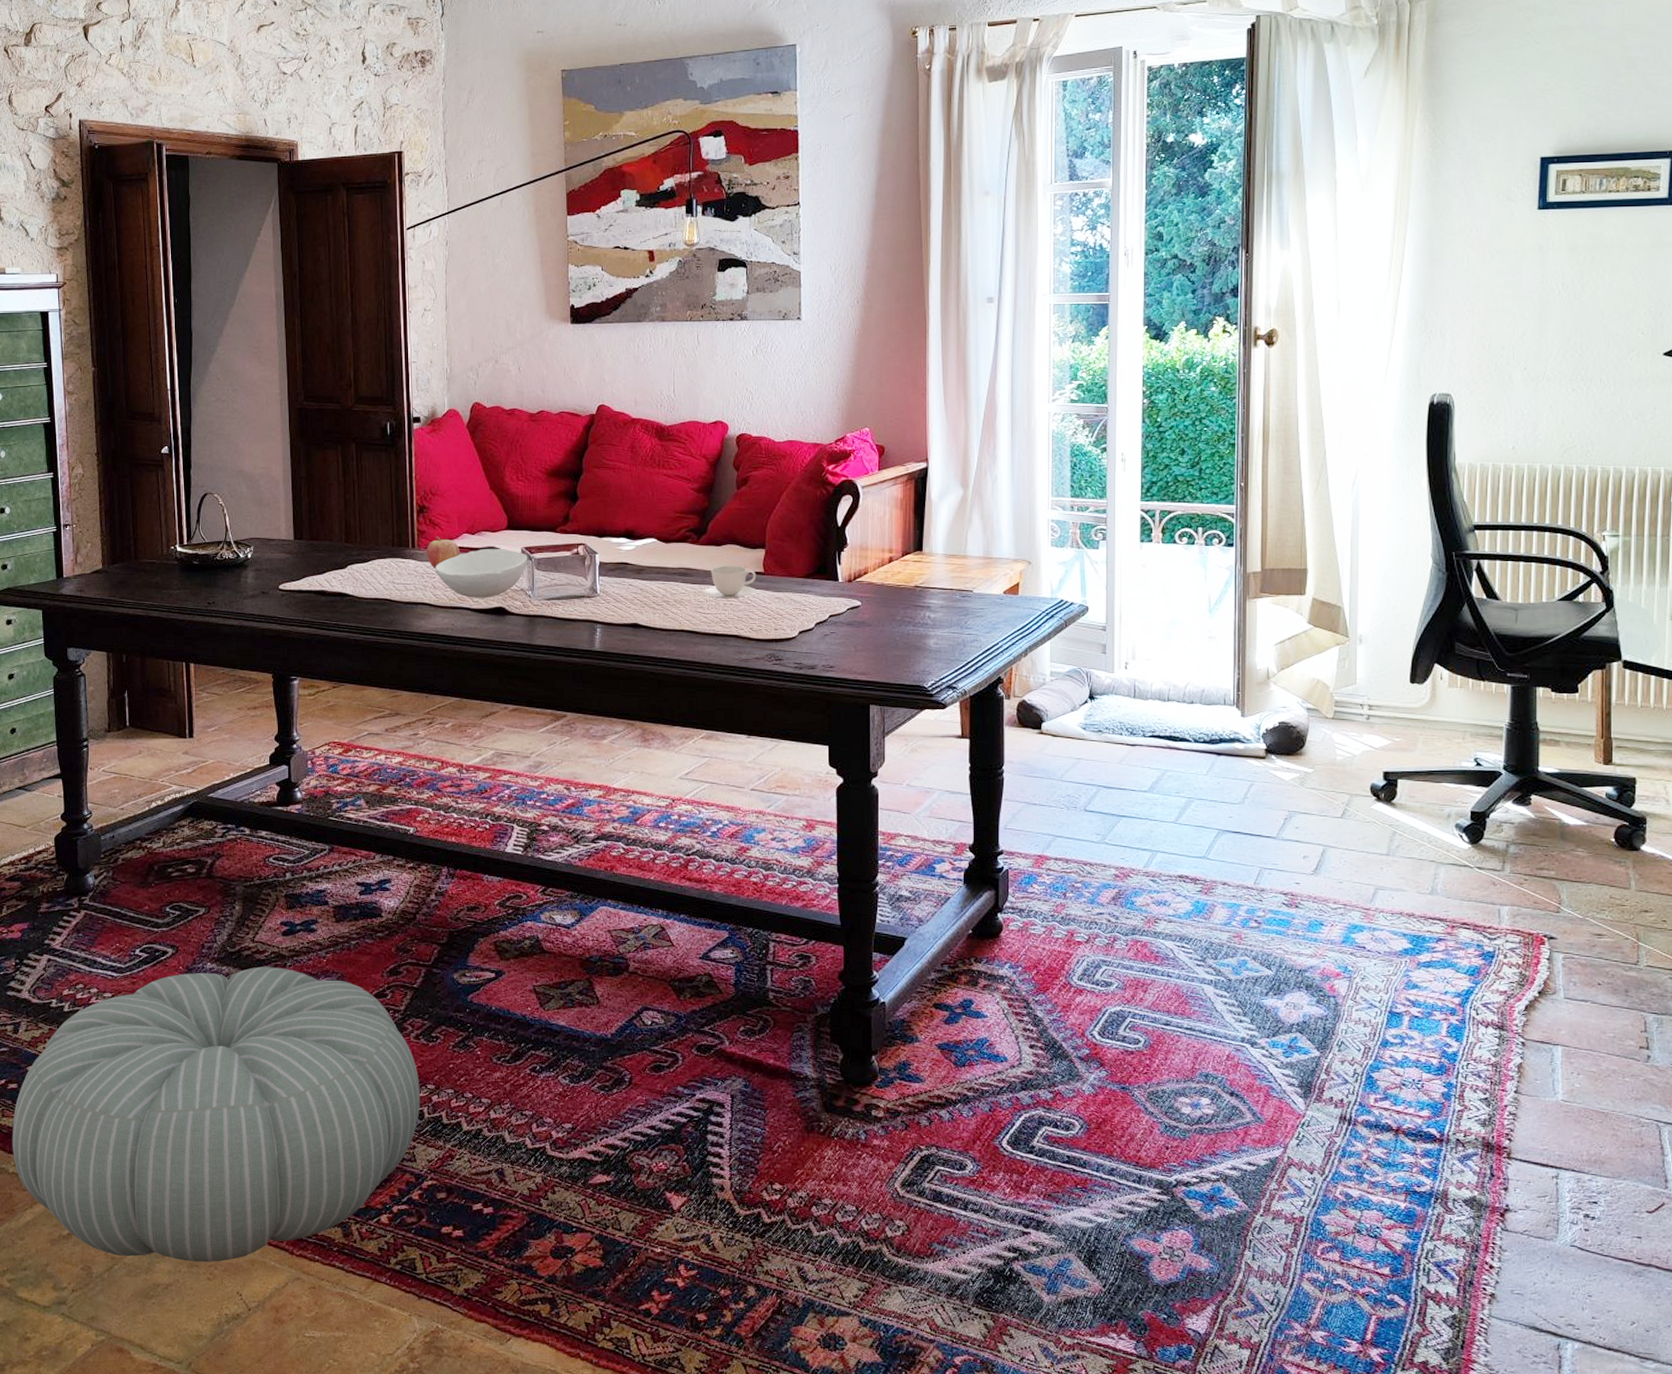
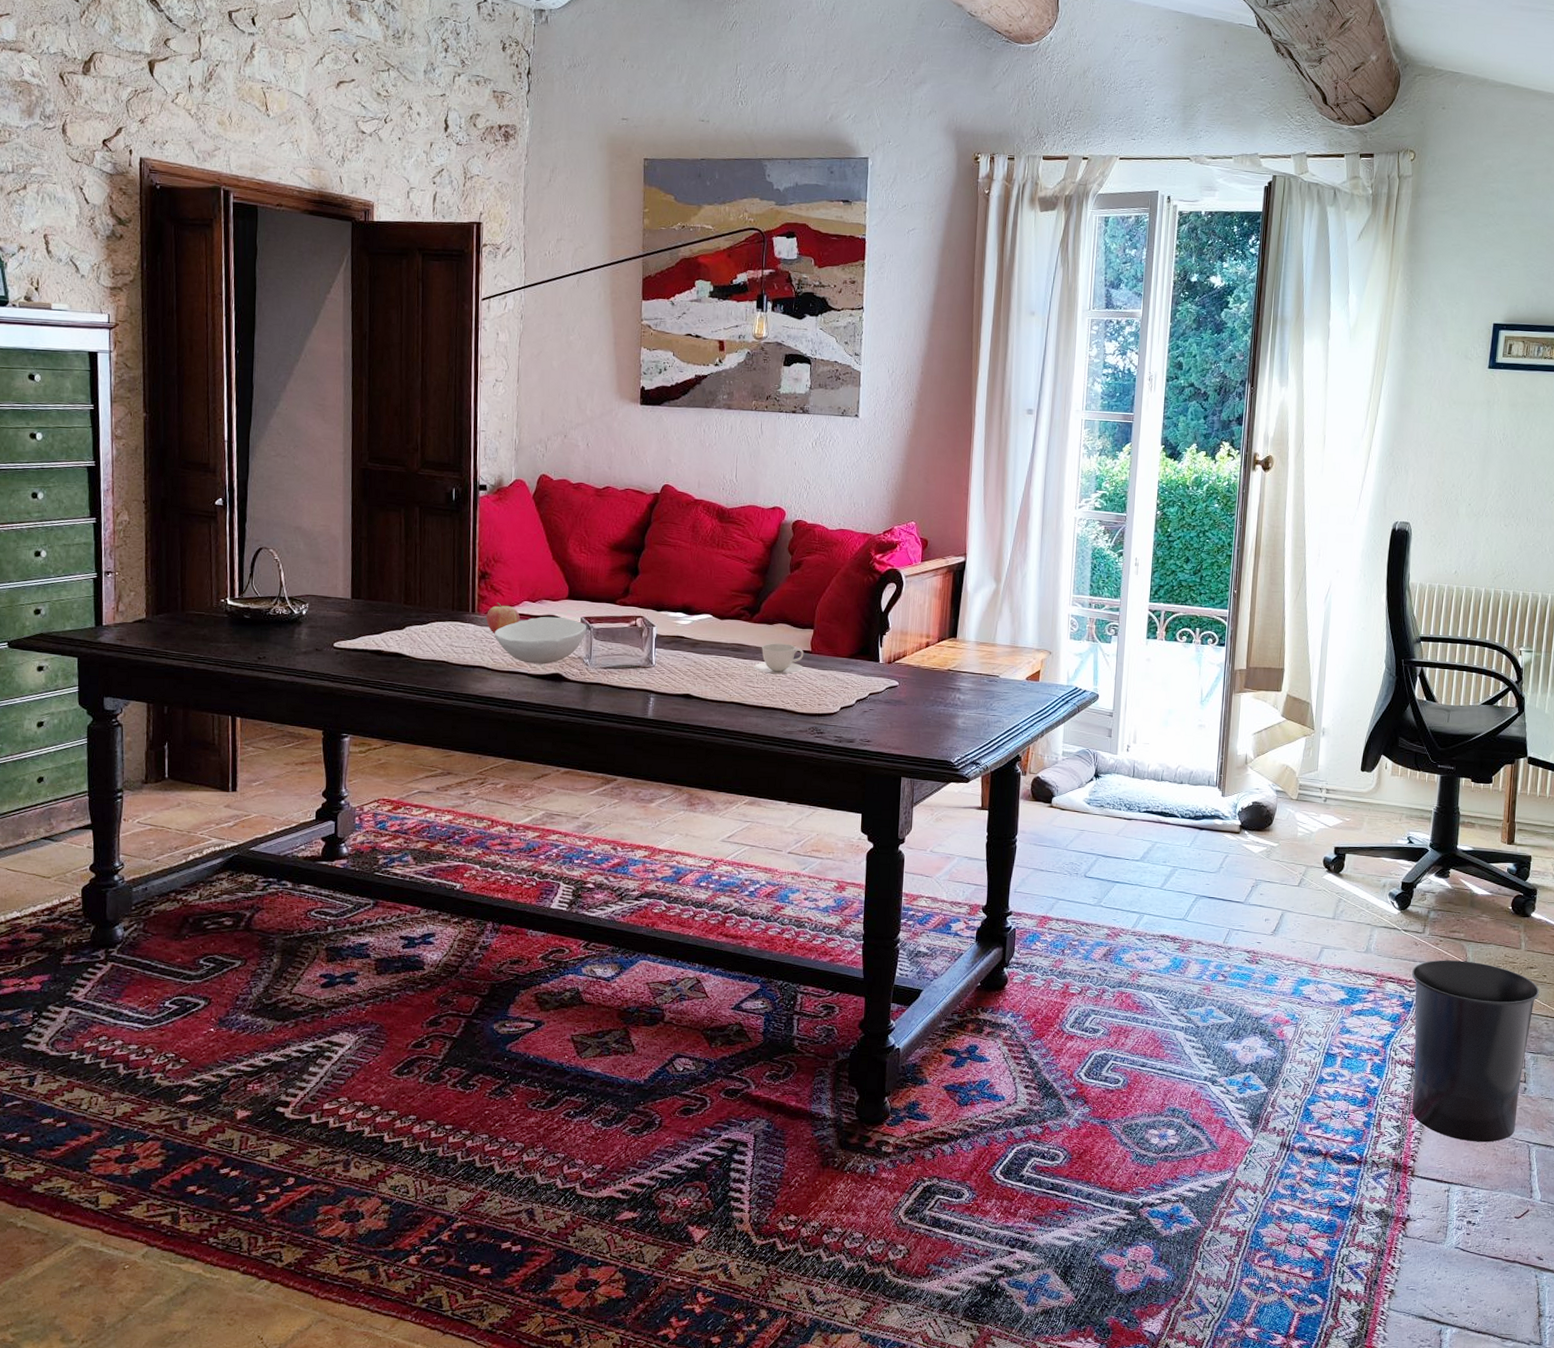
pouf: present [12,966,421,1263] -> none [21,1018,455,1308]
waste bin: none [1490,902,1659,1120] -> present [1411,960,1540,1142]

